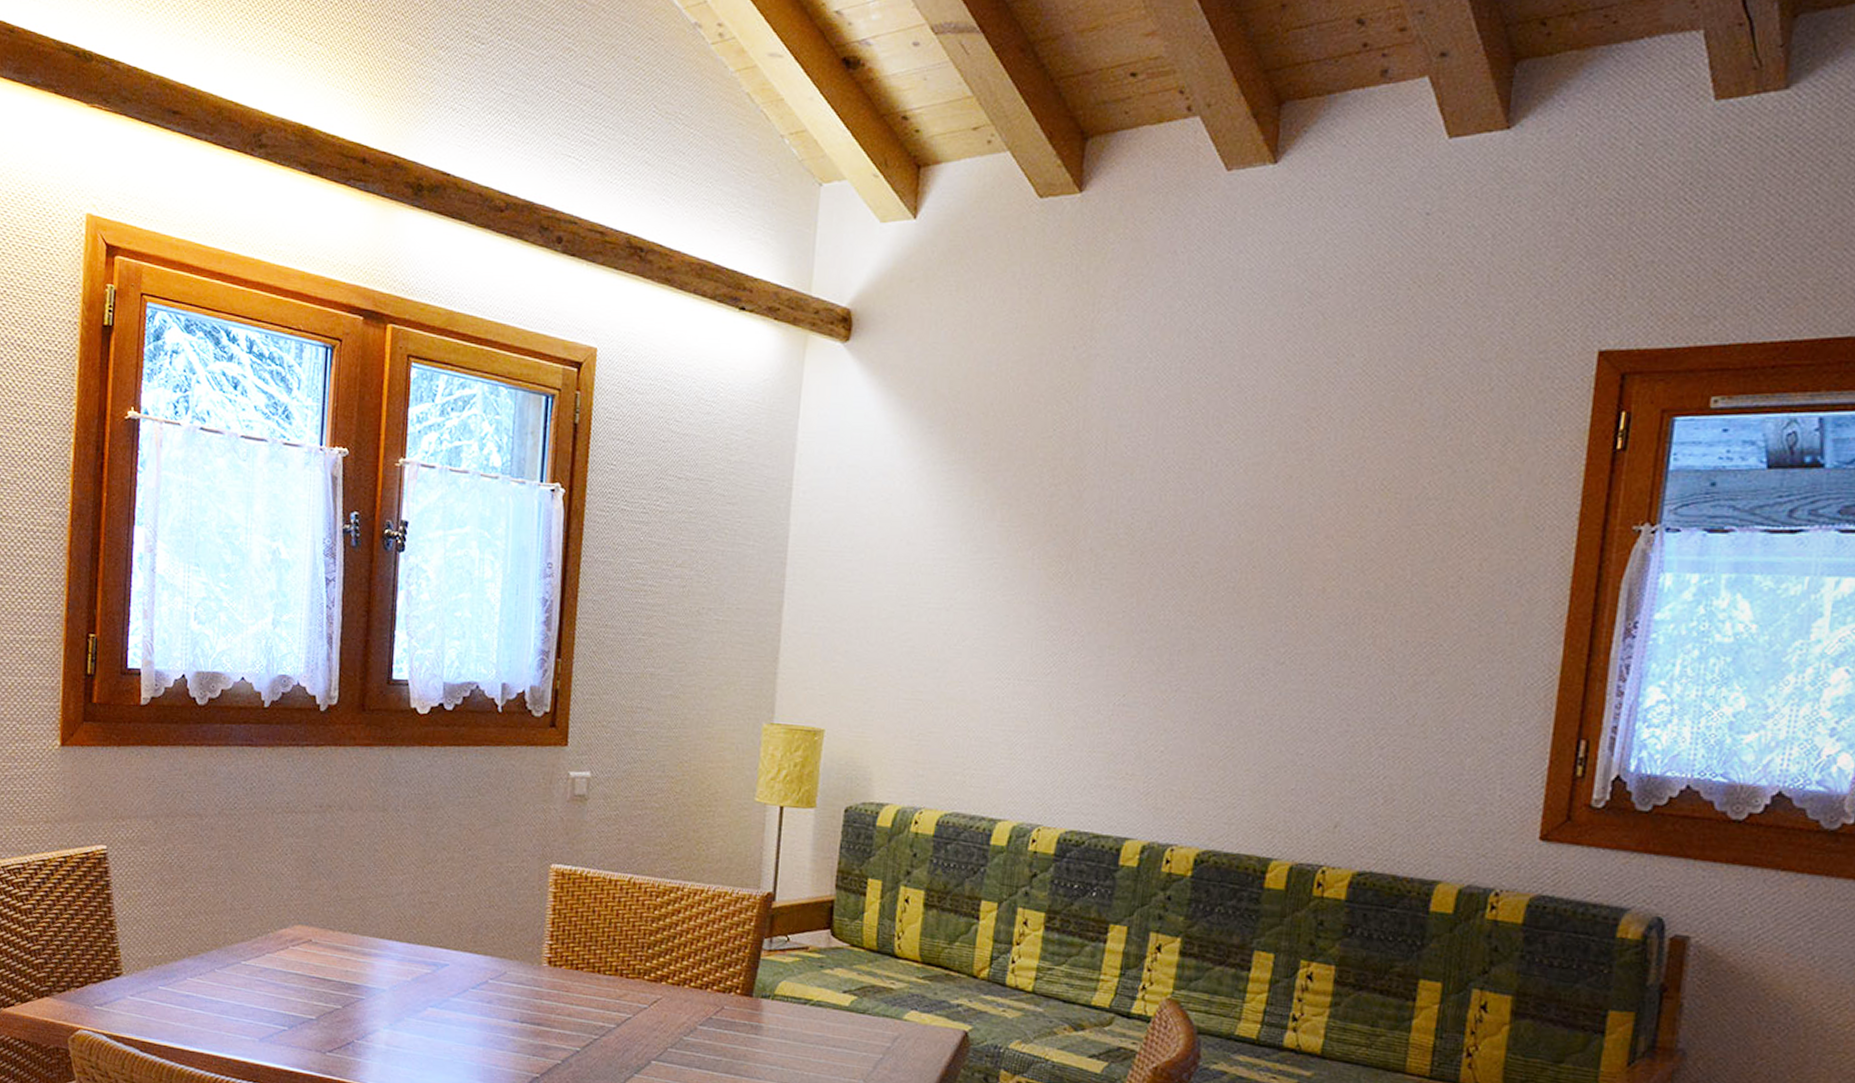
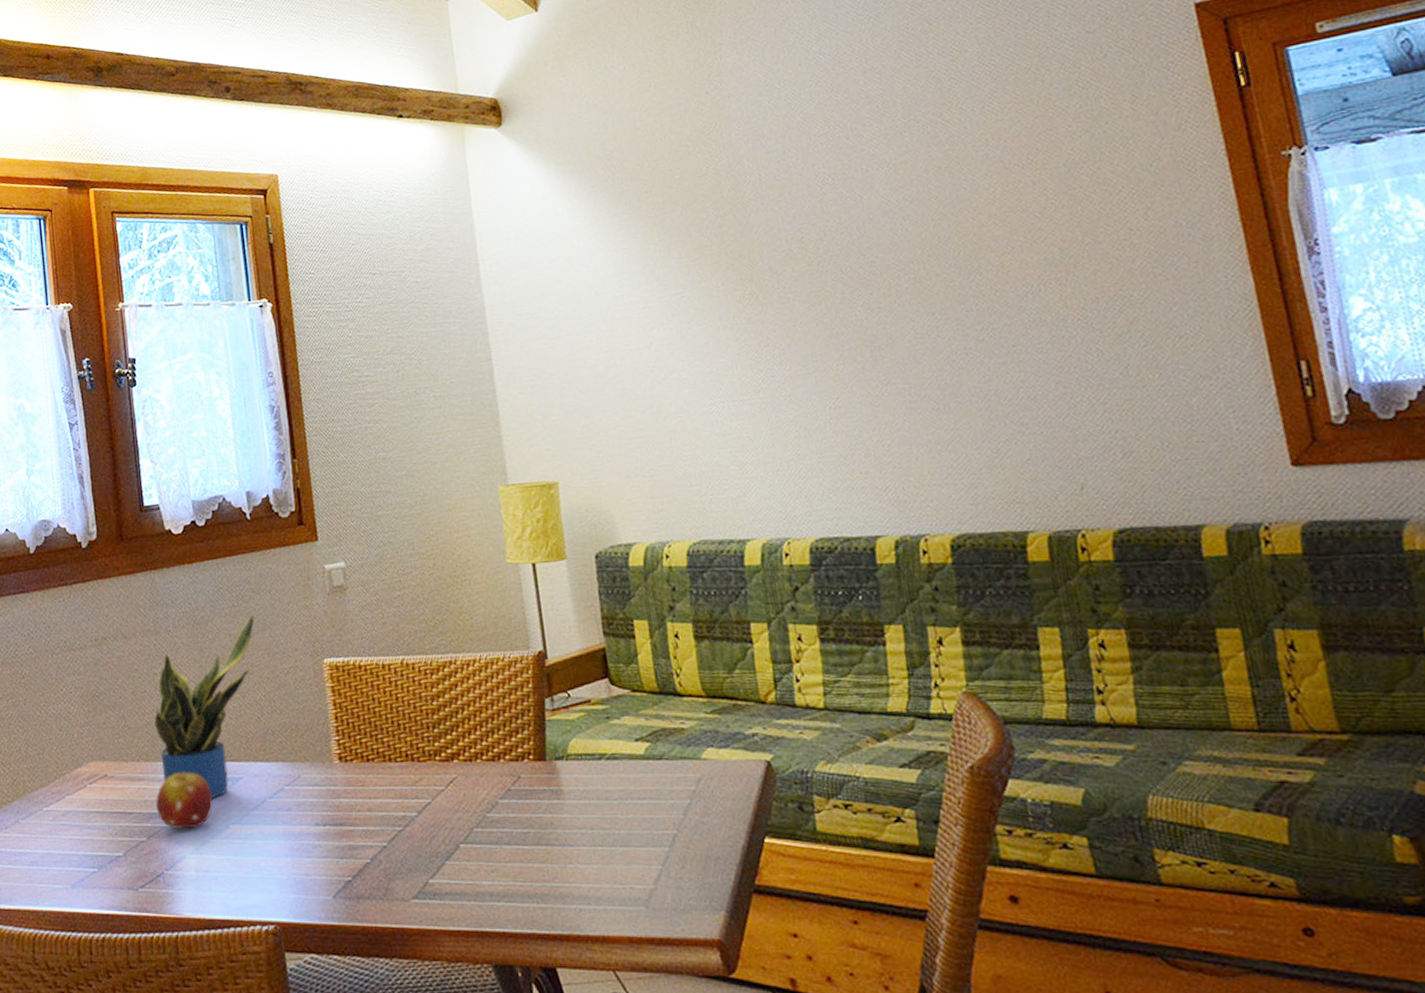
fruit: none [357,949,415,1005] -> present [156,772,213,830]
potted plant: none [368,809,488,980] -> present [154,615,255,798]

